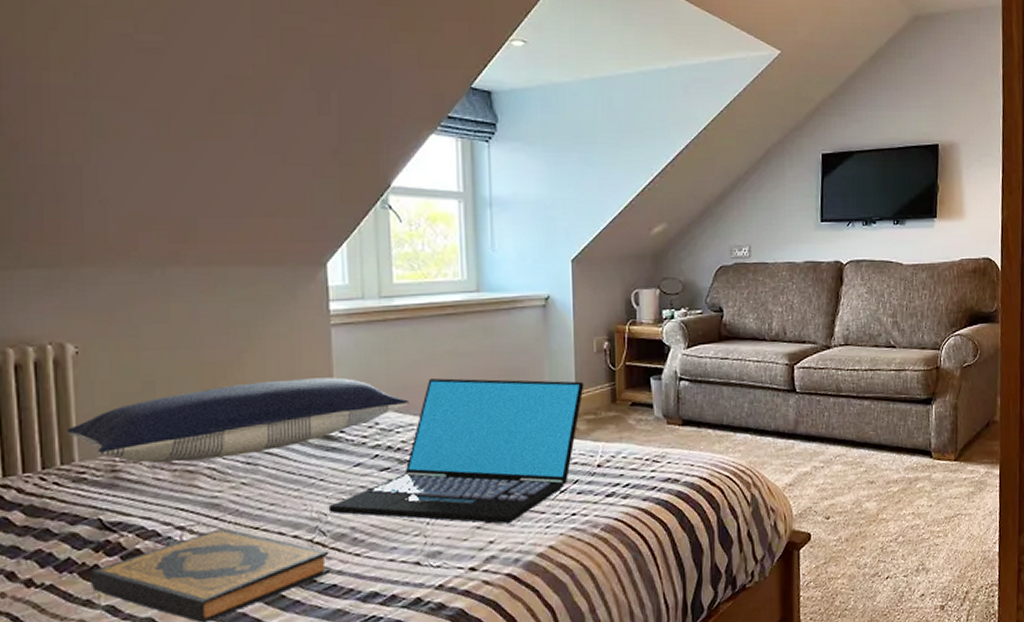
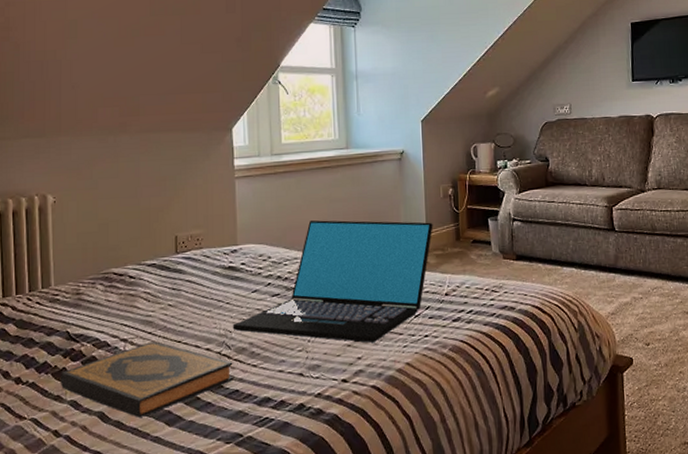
pillow: present [65,377,410,463] -> none [46,220,295,288]

